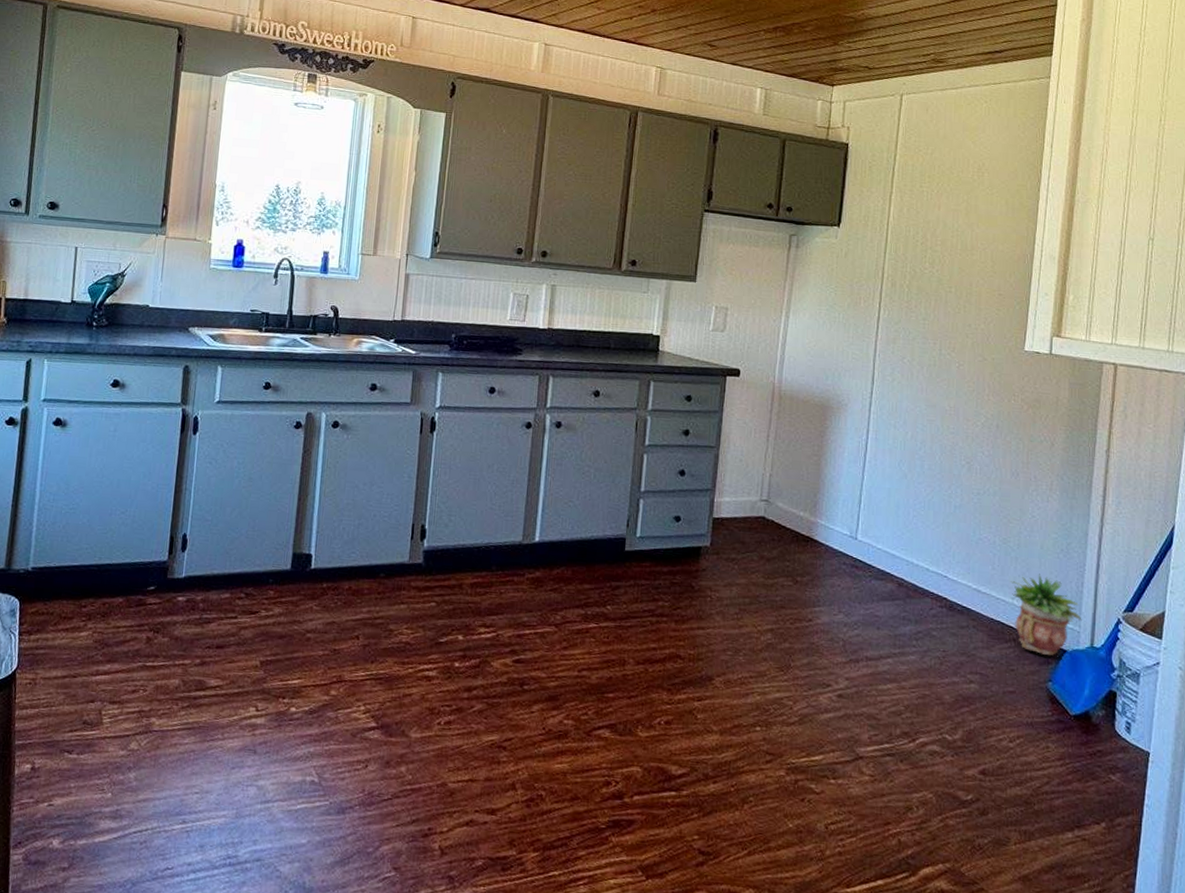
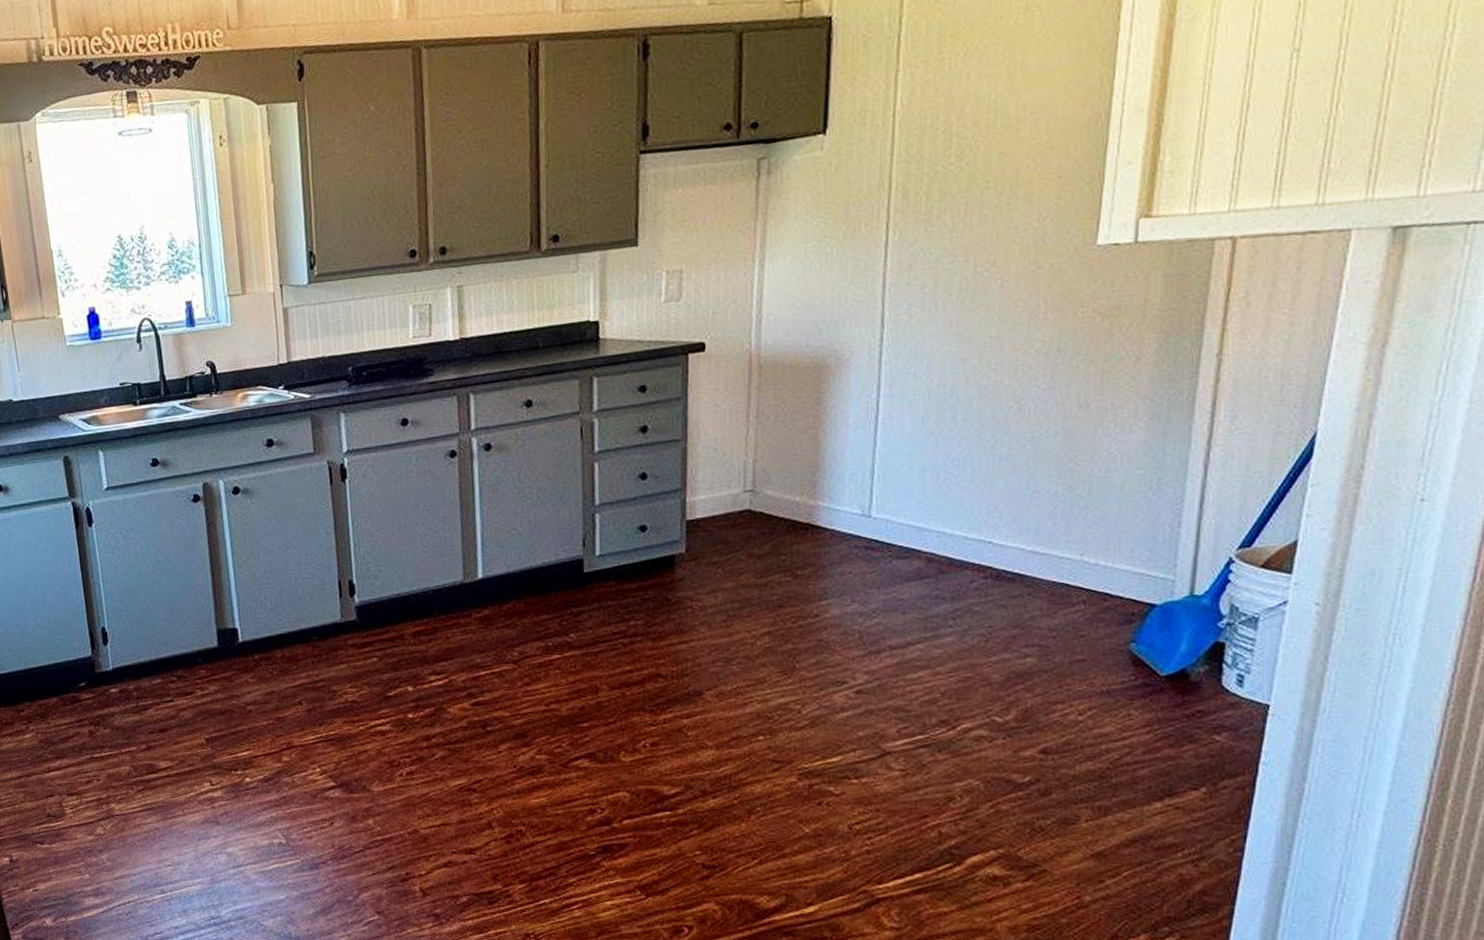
potted plant: present [1010,574,1082,656] -> none [1077,520,1178,614]

